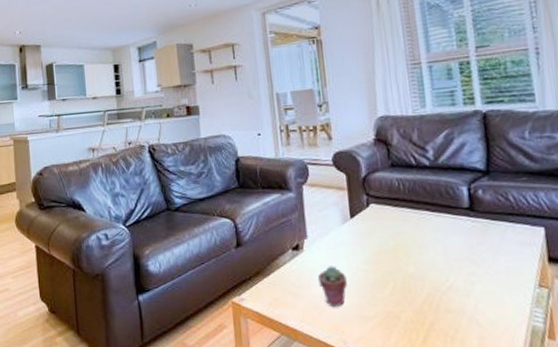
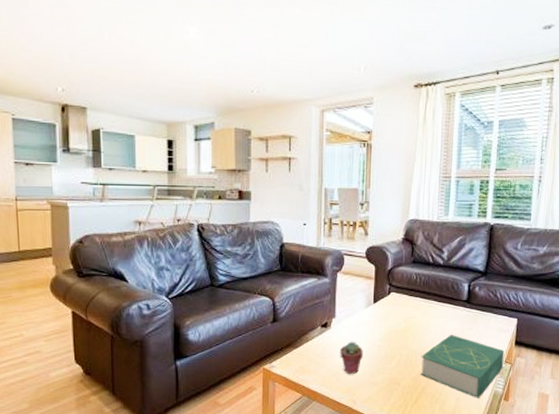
book: none [421,251,538,336] -> present [420,334,505,398]

